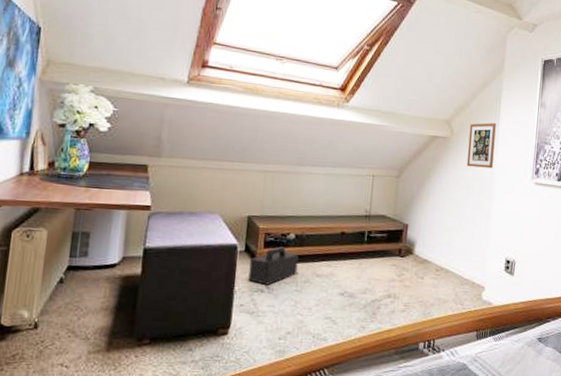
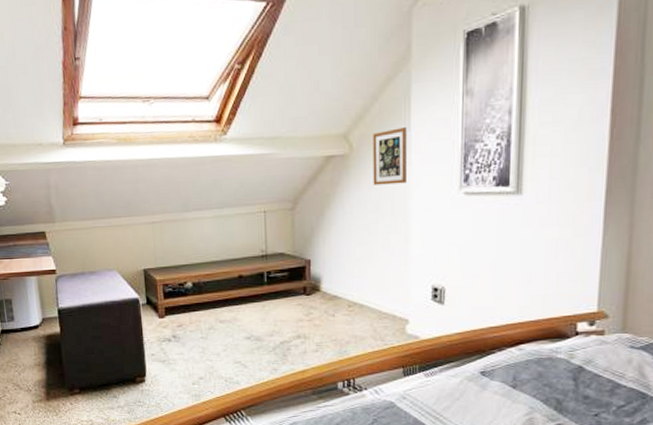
speaker: present [248,246,299,285] -> none [153,296,200,334]

